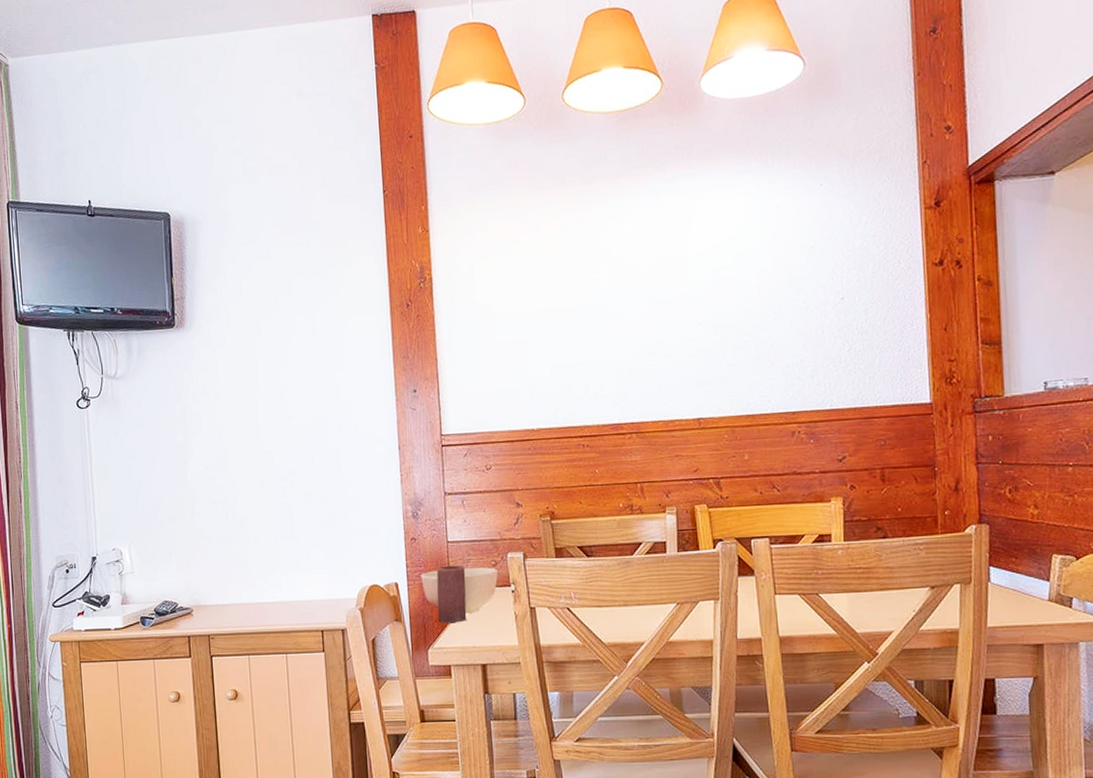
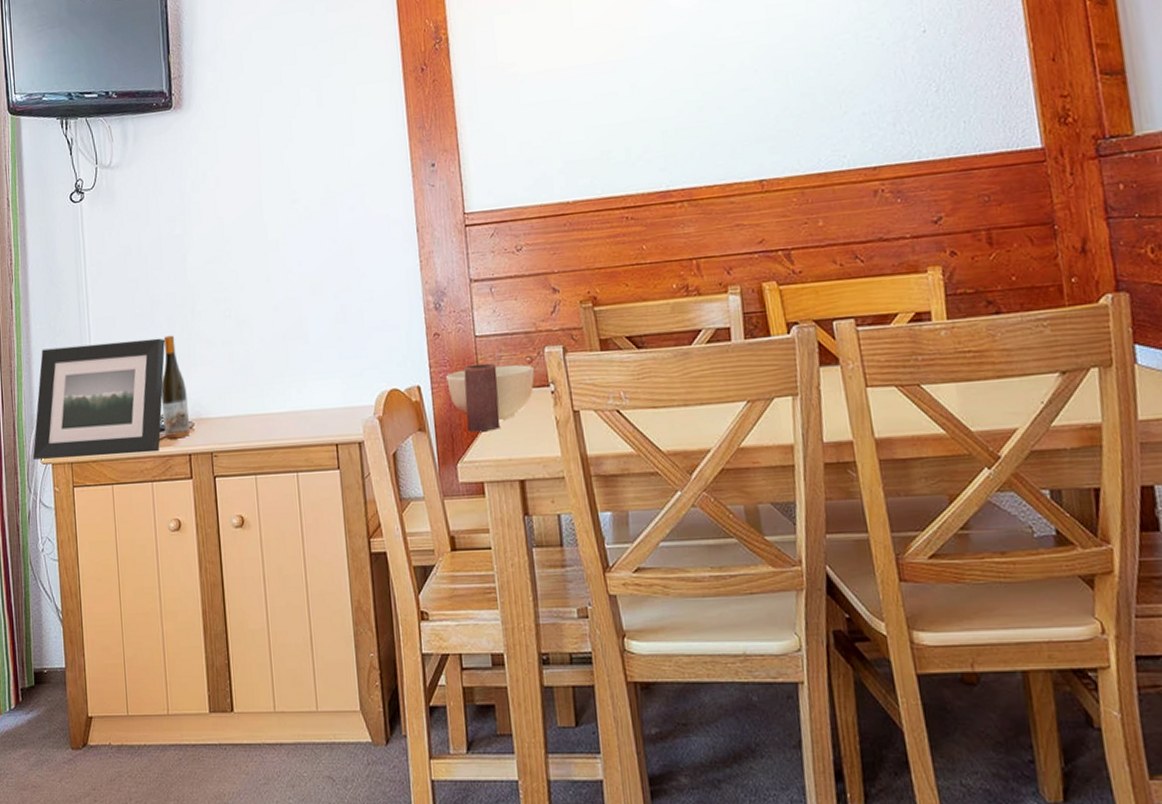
picture frame: none [41,533,167,639] -> present [32,338,165,461]
wine bottle: none [163,531,190,623] -> present [161,335,191,439]

